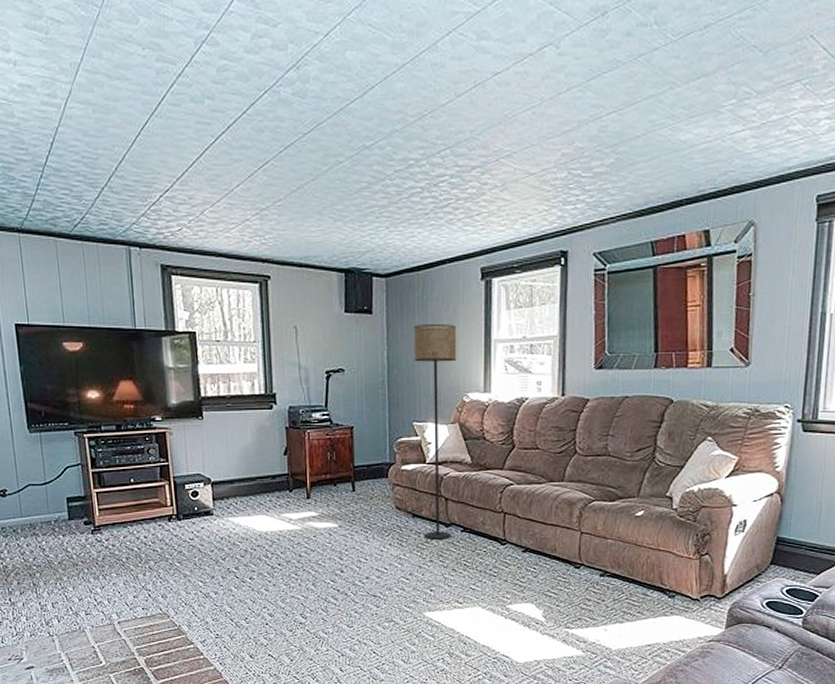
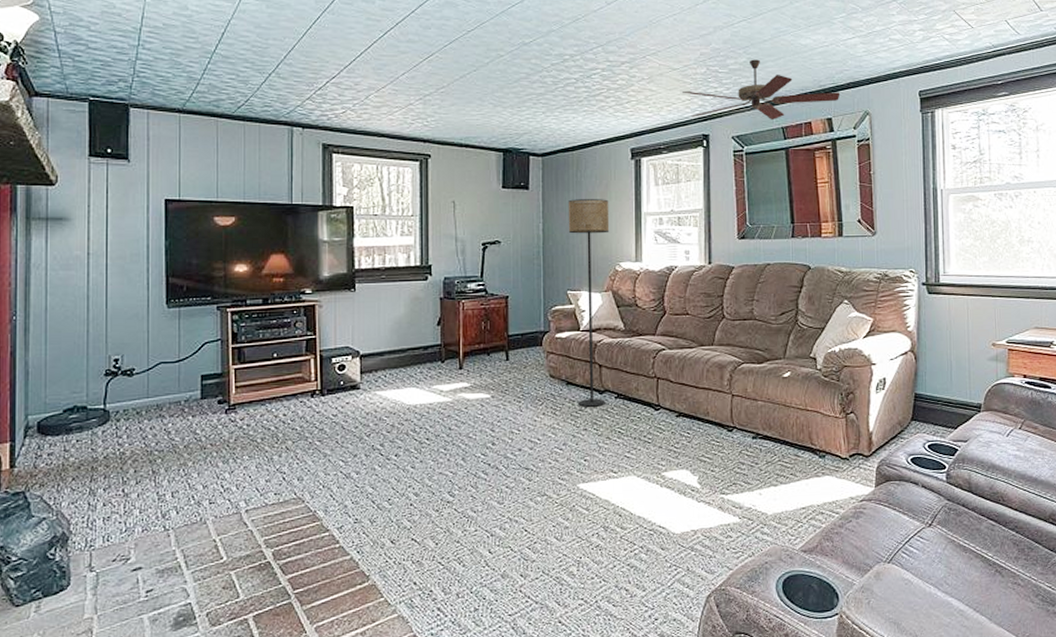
ceiling fan: none [538,160,722,234] -> present [681,59,840,121]

